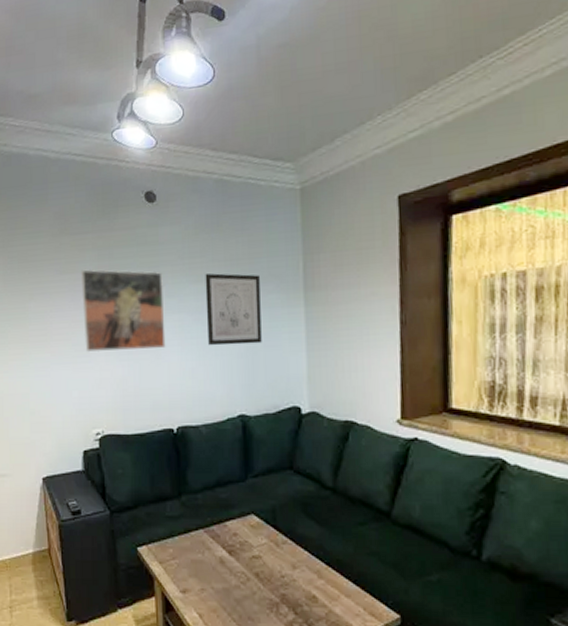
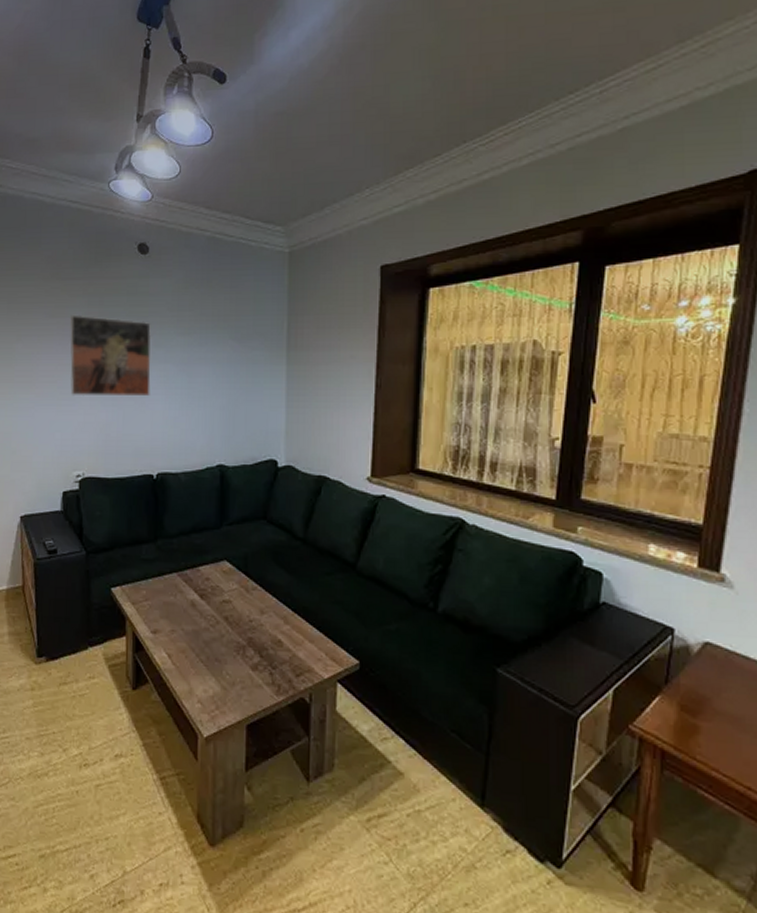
wall art: present [205,273,262,346] -> none [191,327,245,397]

